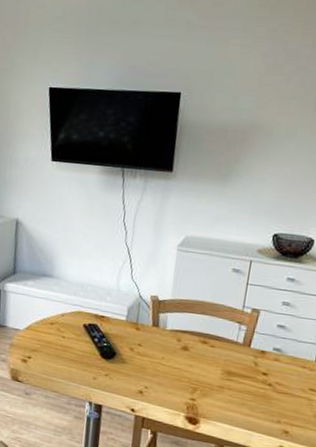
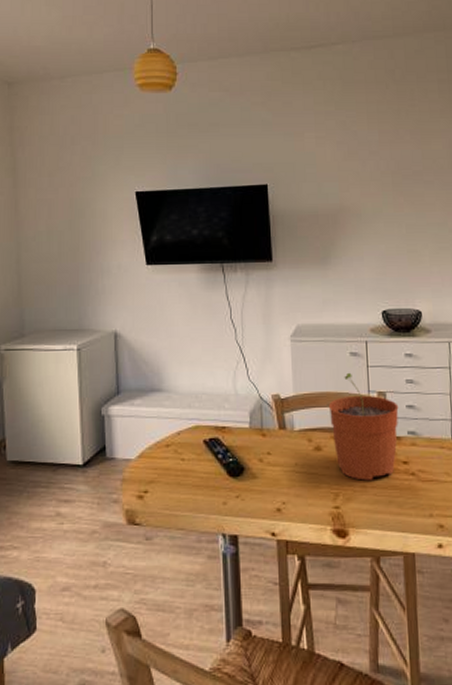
plant pot: none [200,286,270,383] -> present [328,372,399,481]

